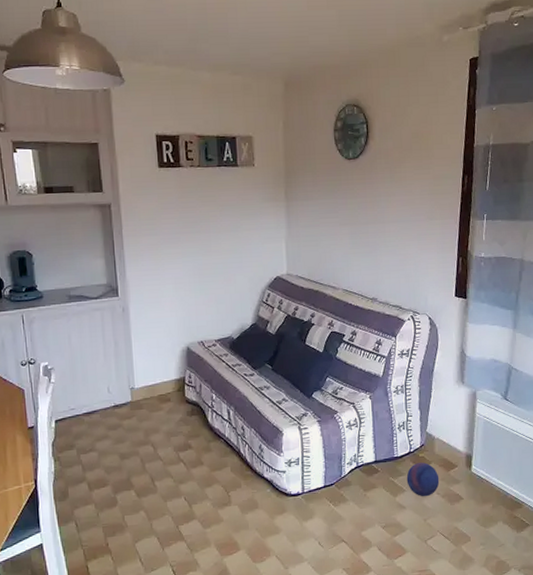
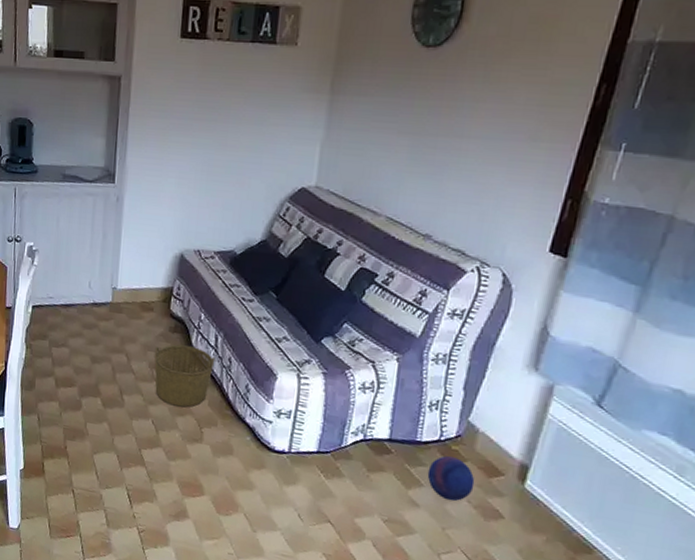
basket: none [177,424,231,480] -> present [154,344,215,408]

